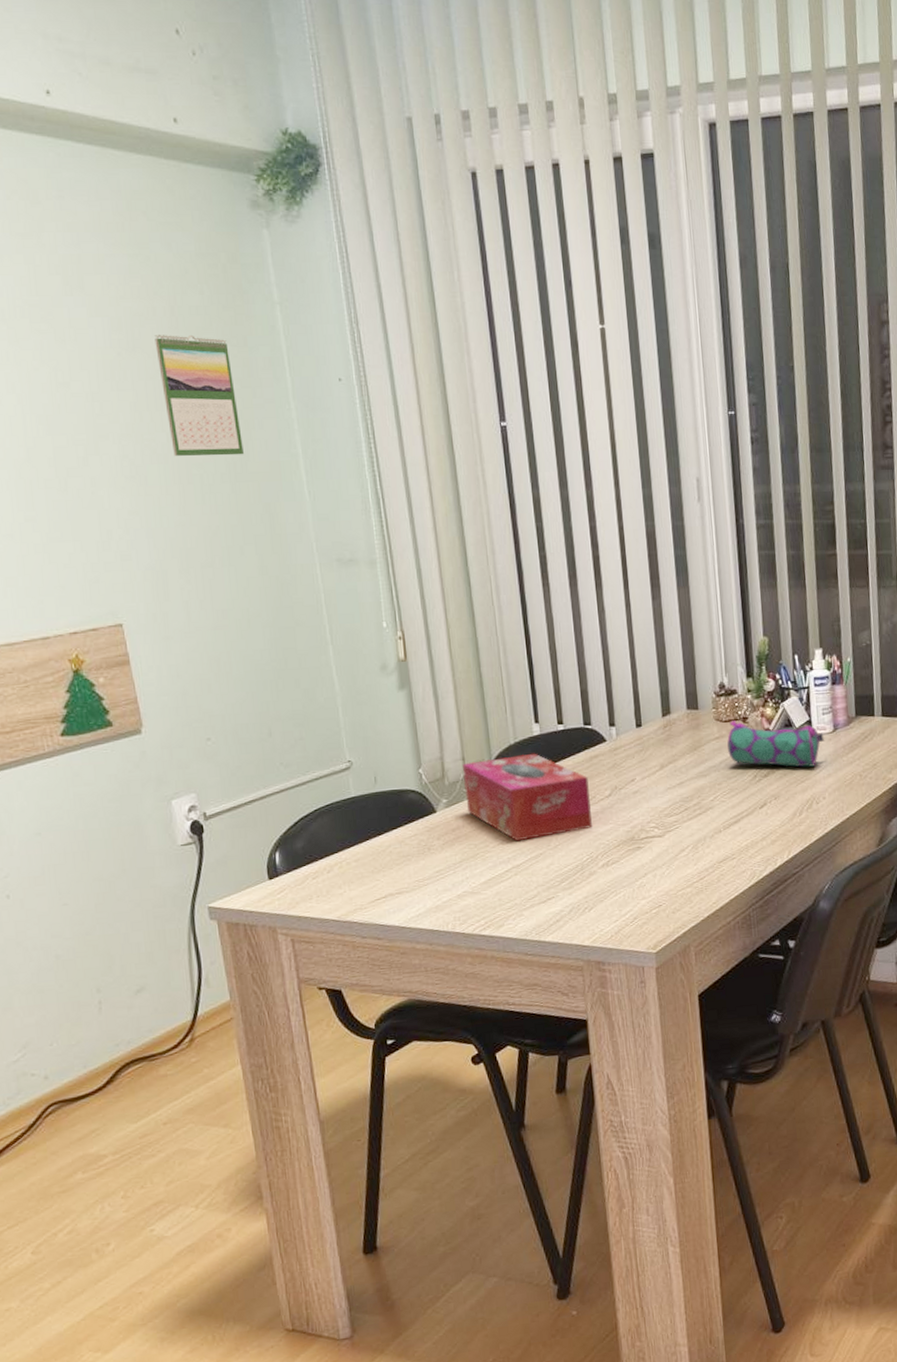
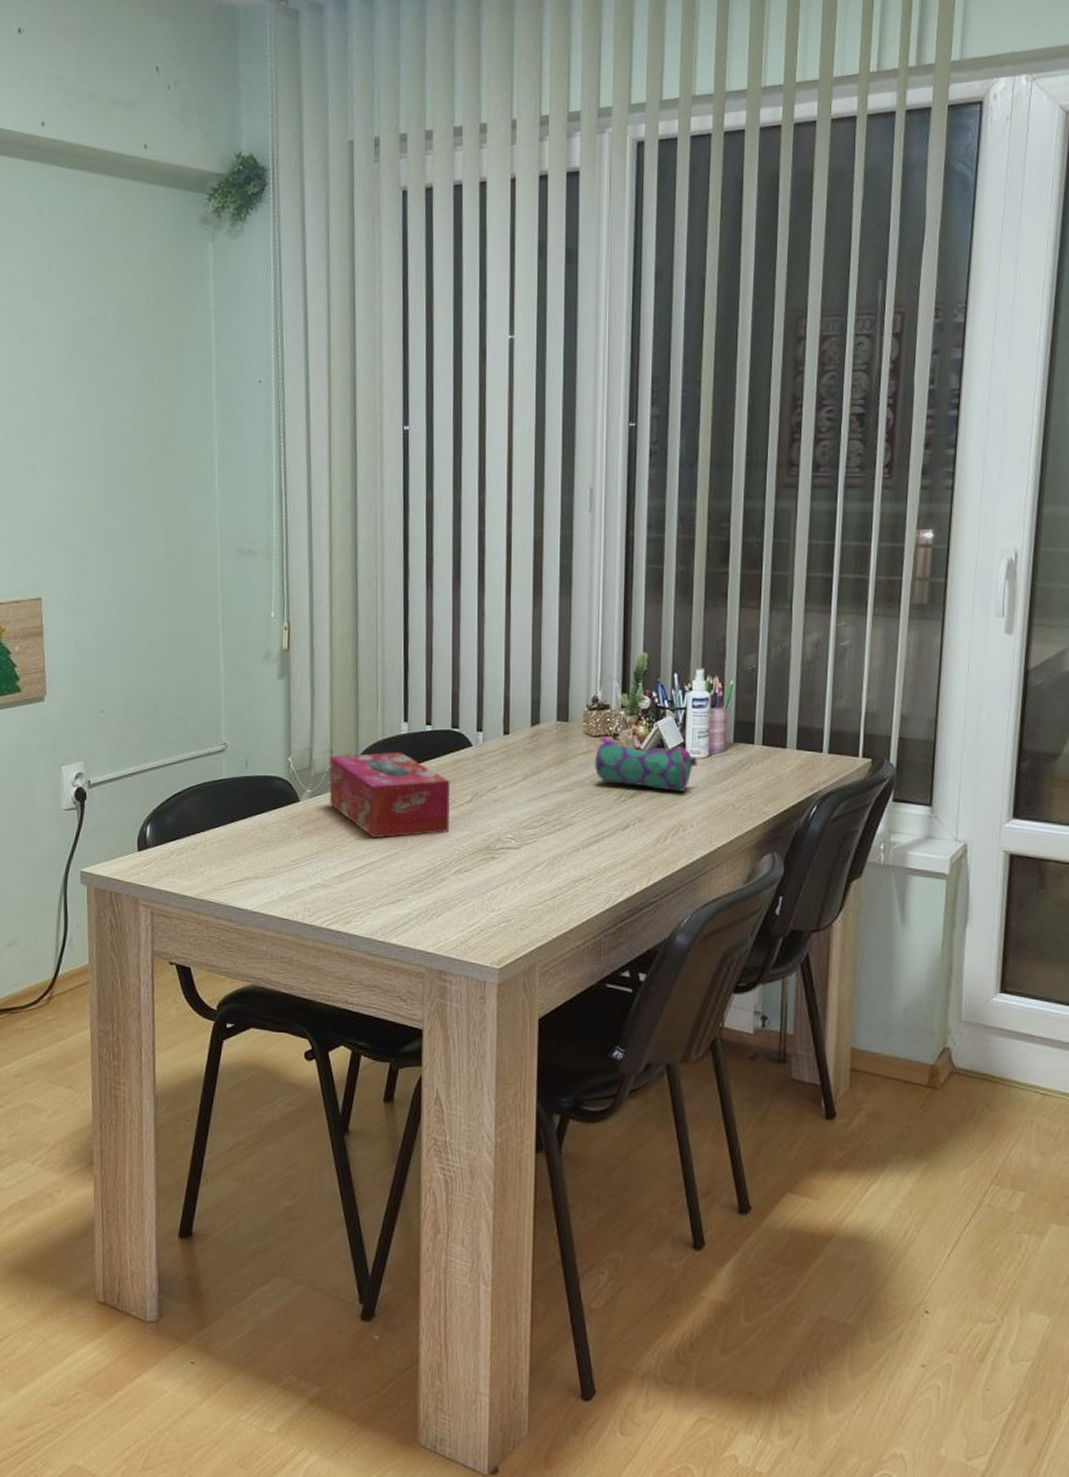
calendar: present [154,334,244,457] -> none [102,337,167,448]

